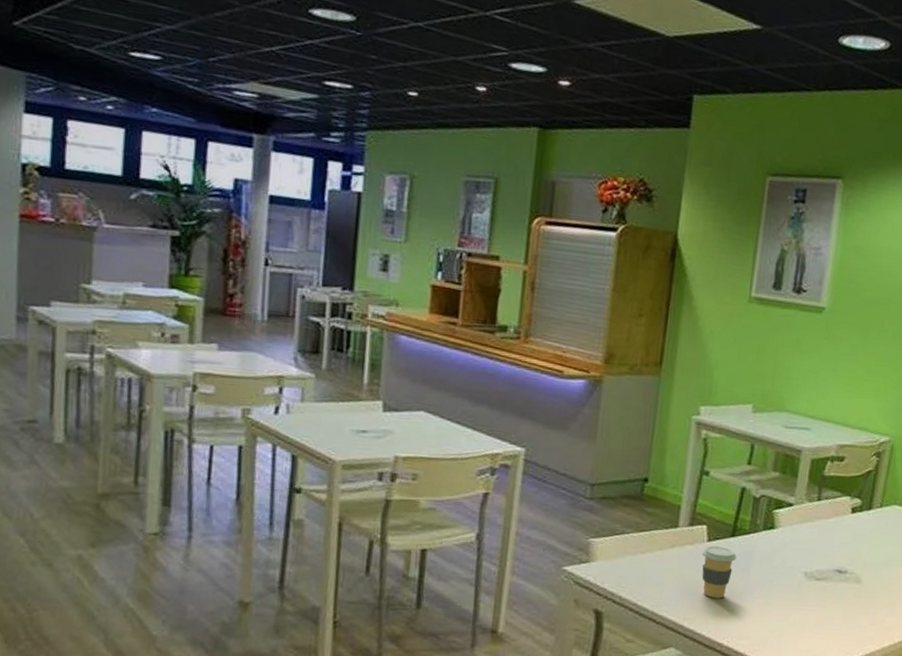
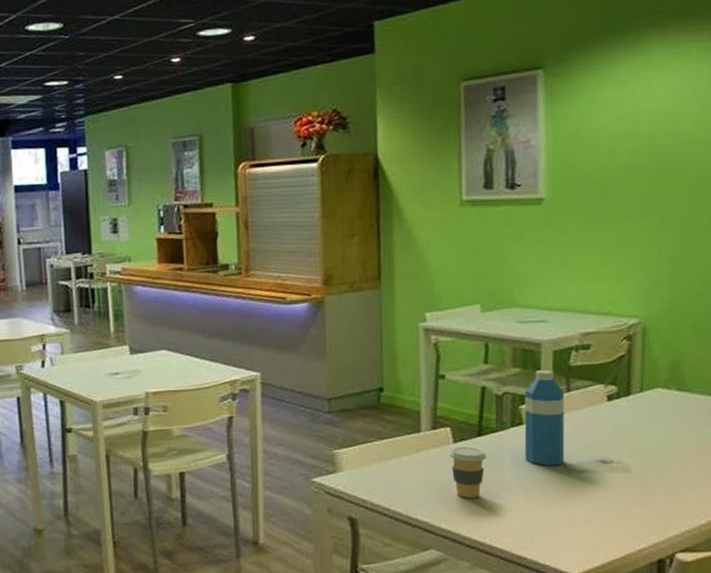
water bottle: none [771,476,815,572] -> present [524,370,565,466]

